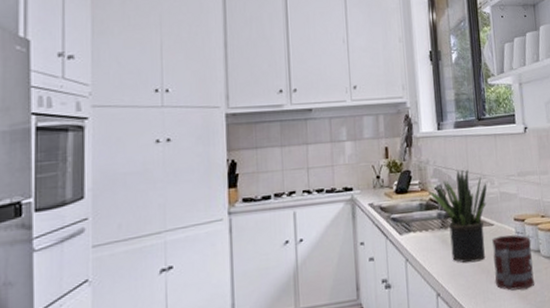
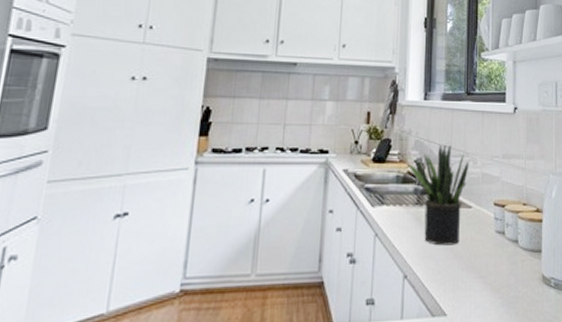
mug: present [492,235,535,291] -> none [467,220,510,282]

